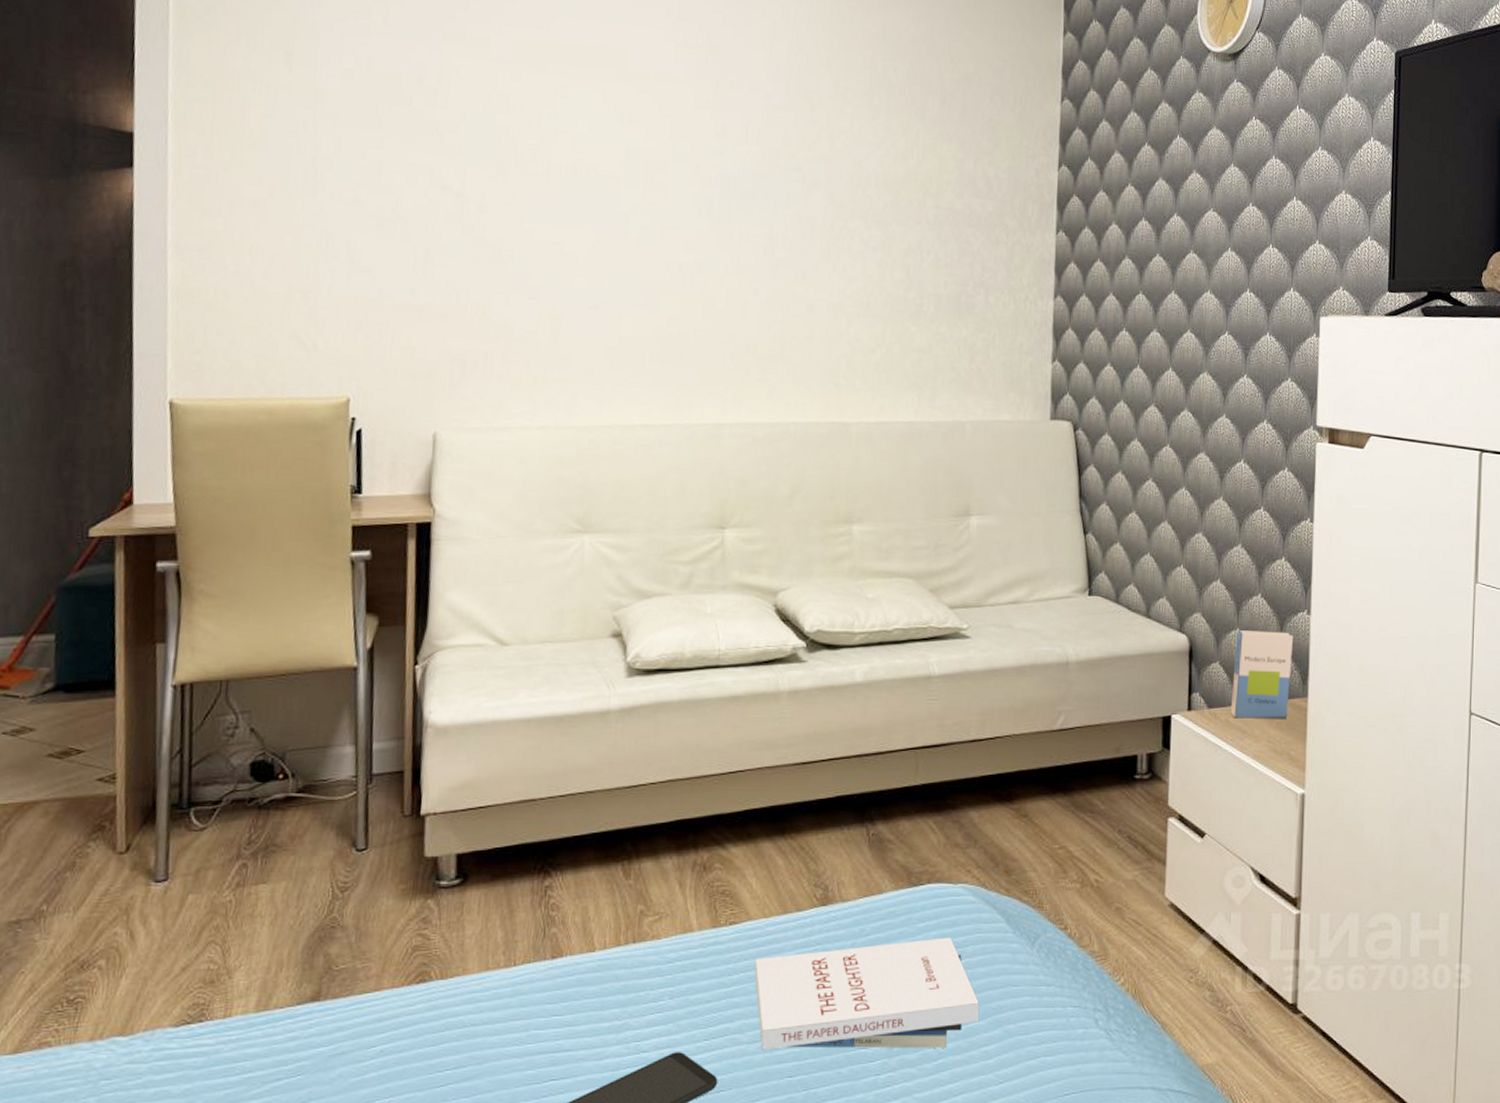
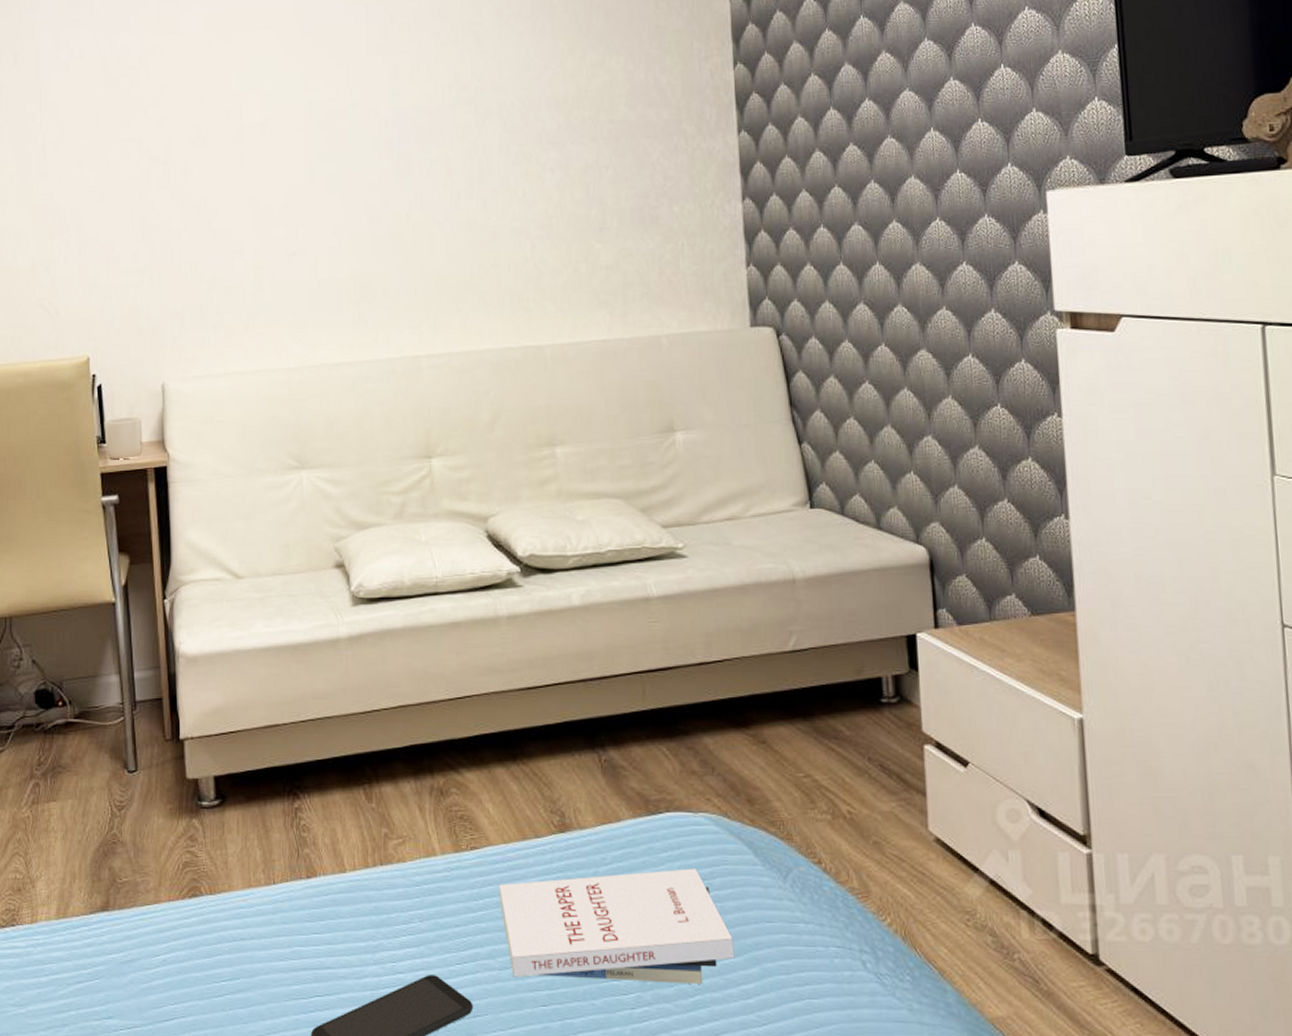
mug: none [360,466,407,513] -> present [104,416,143,460]
book: present [1230,630,1294,721] -> none [983,539,1053,637]

